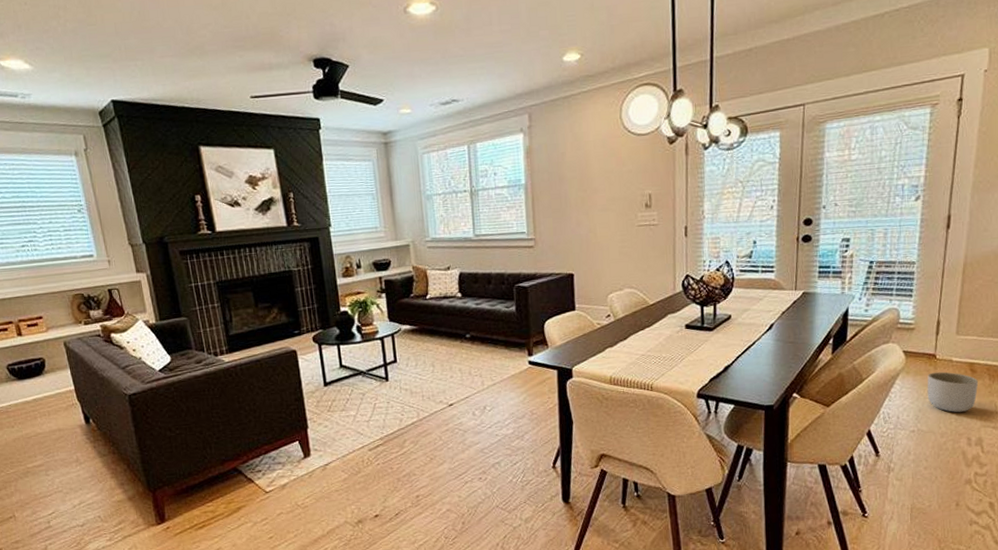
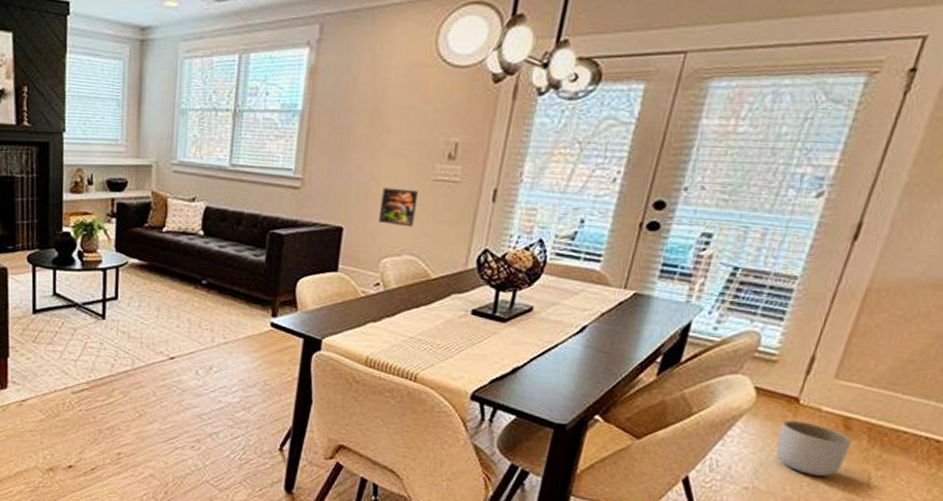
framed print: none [599,236,629,266] -> present [378,187,419,227]

